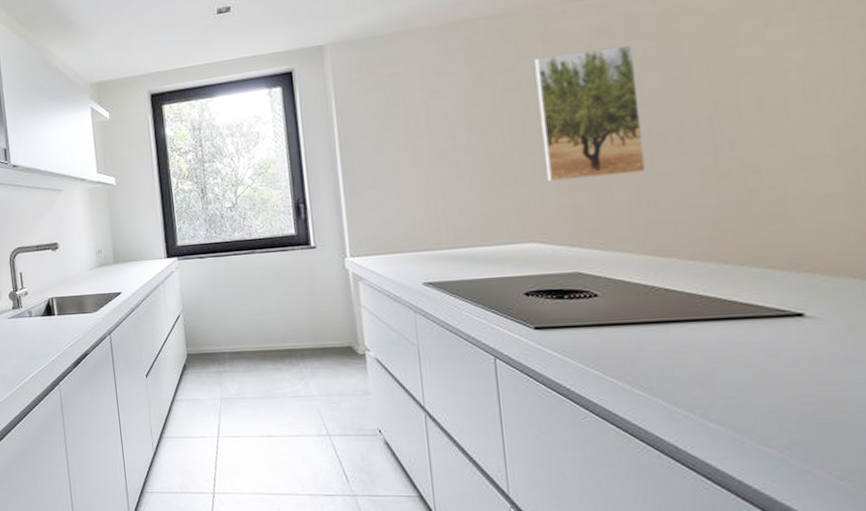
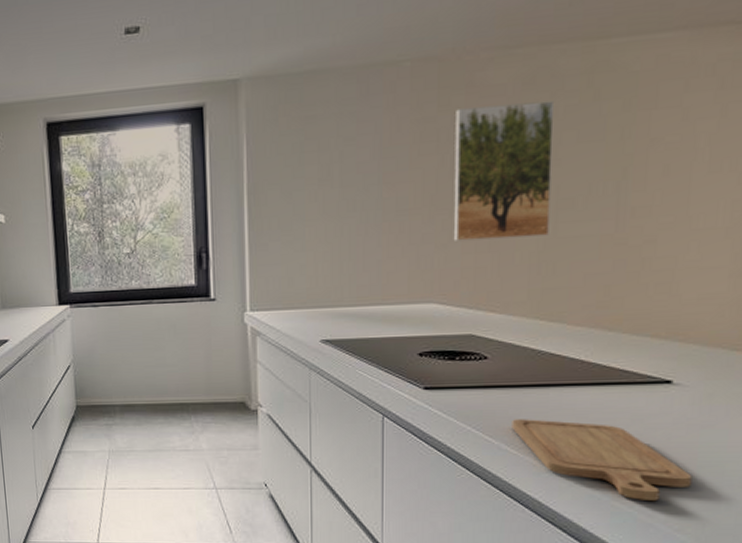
chopping board: none [633,357,847,445] -> present [512,419,692,502]

